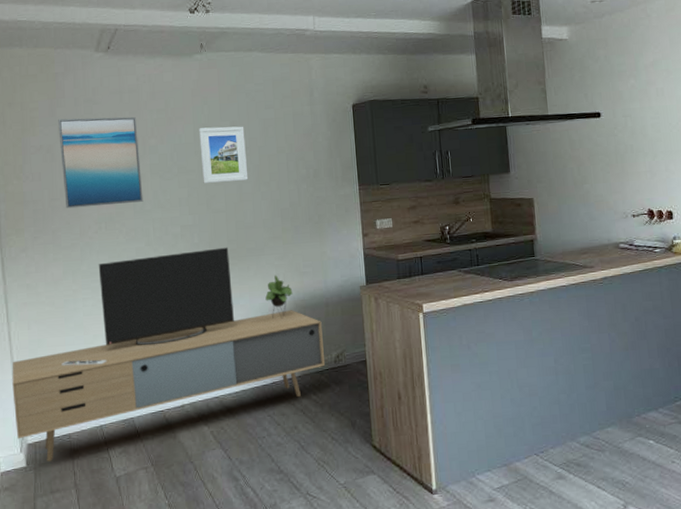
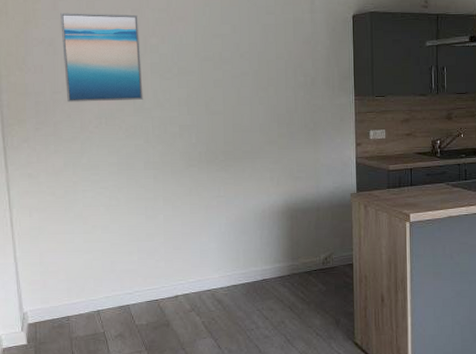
media console: present [12,247,325,462] -> none [14,149,313,341]
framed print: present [199,126,249,183] -> none [200,29,247,85]

